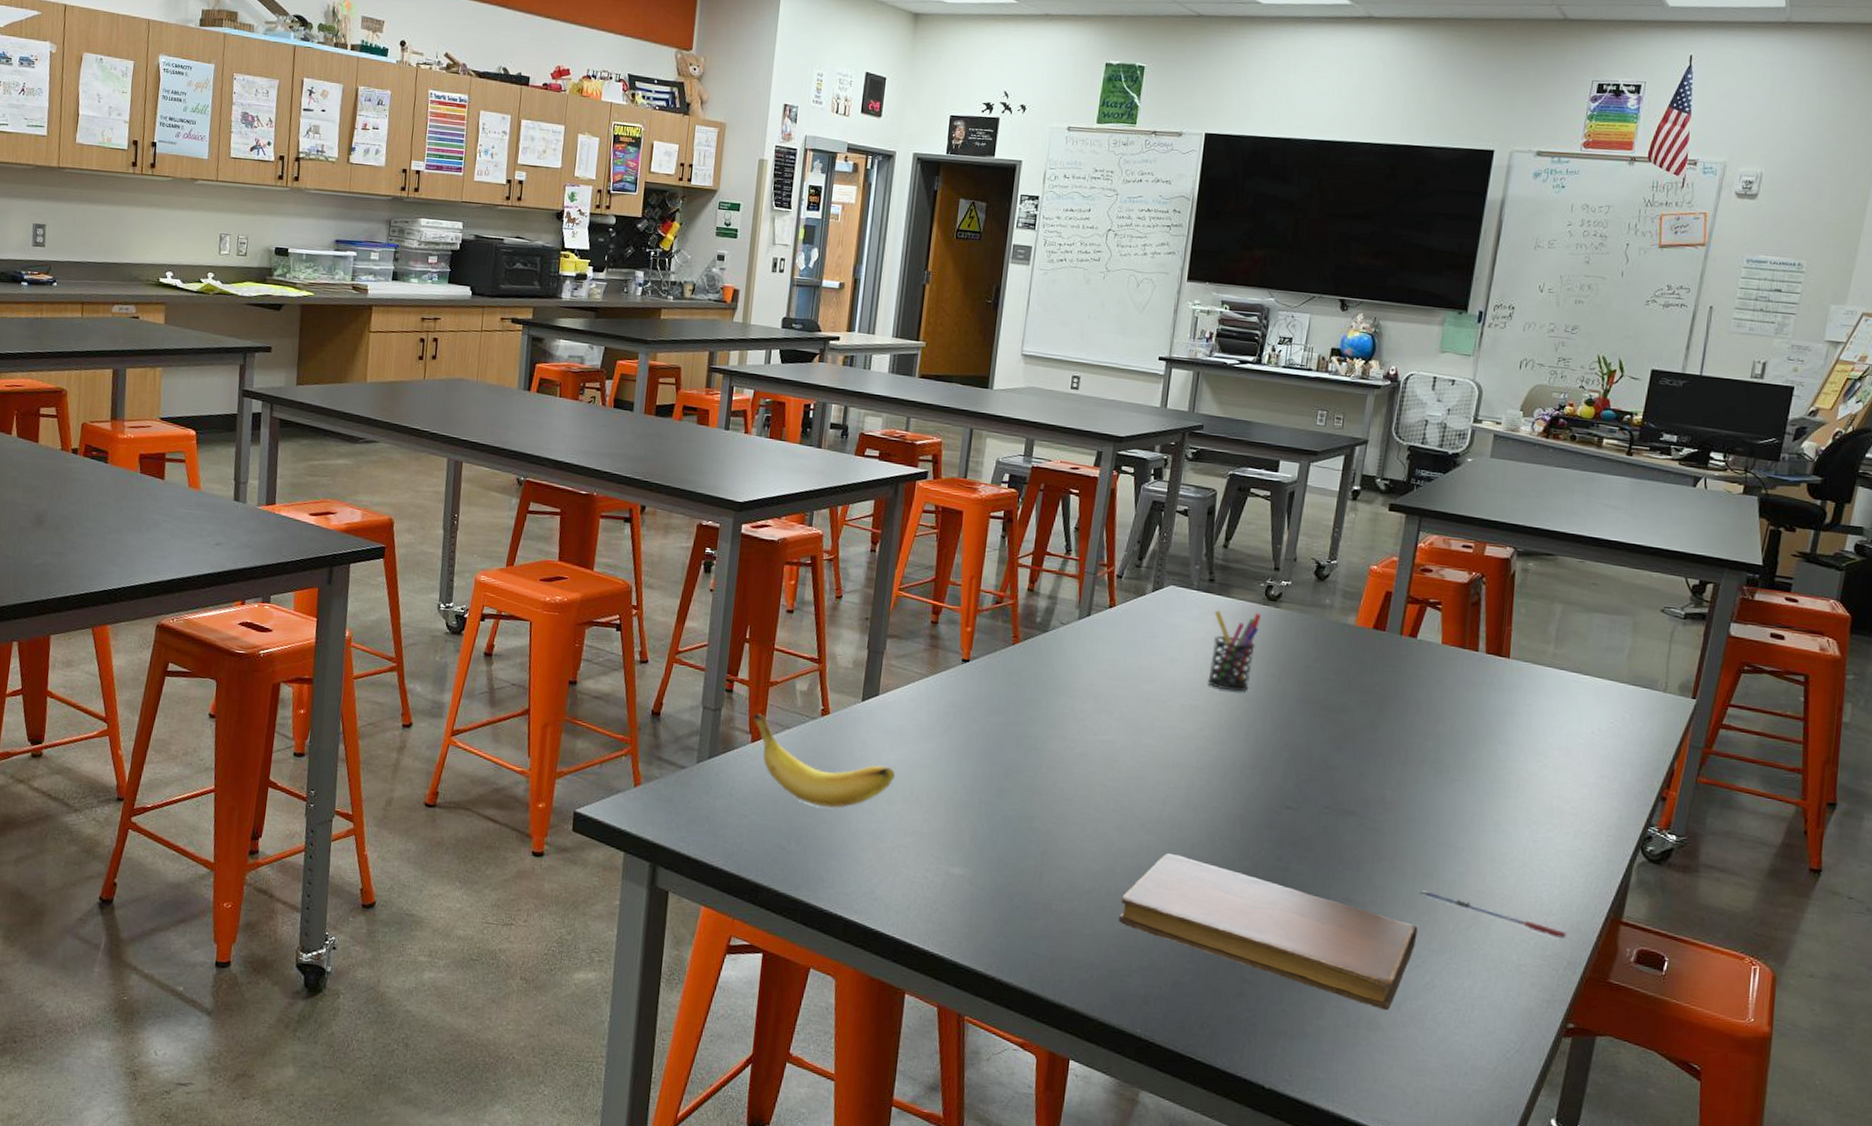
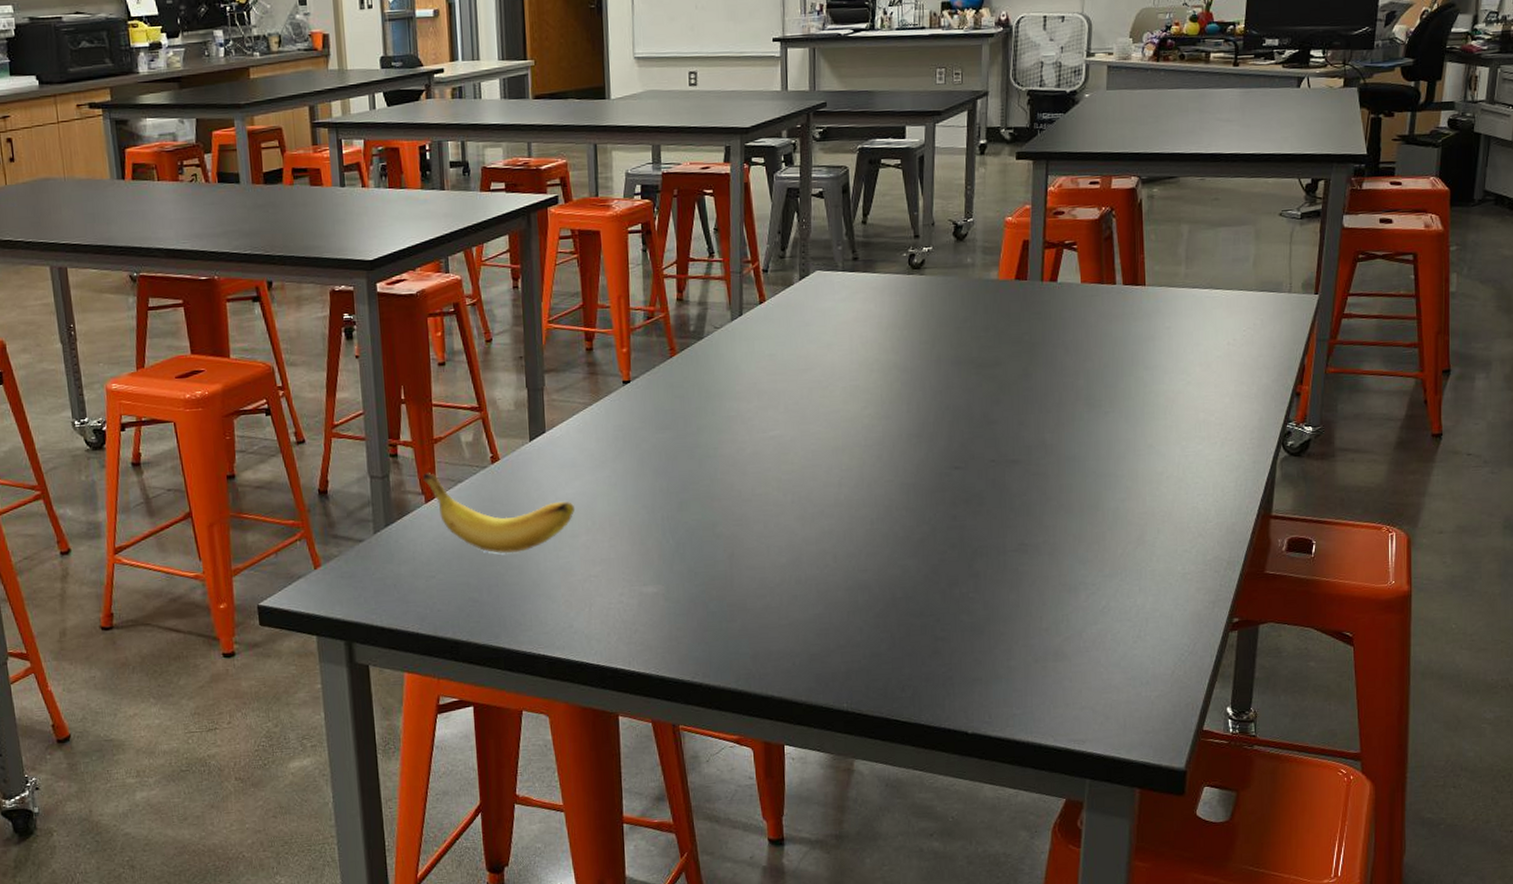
notebook: present [1119,852,1418,1011] -> none [811,532,1090,640]
pen holder: present [1208,610,1262,692] -> none [862,283,908,366]
pen: present [1419,890,1567,939] -> none [1087,522,1224,543]

